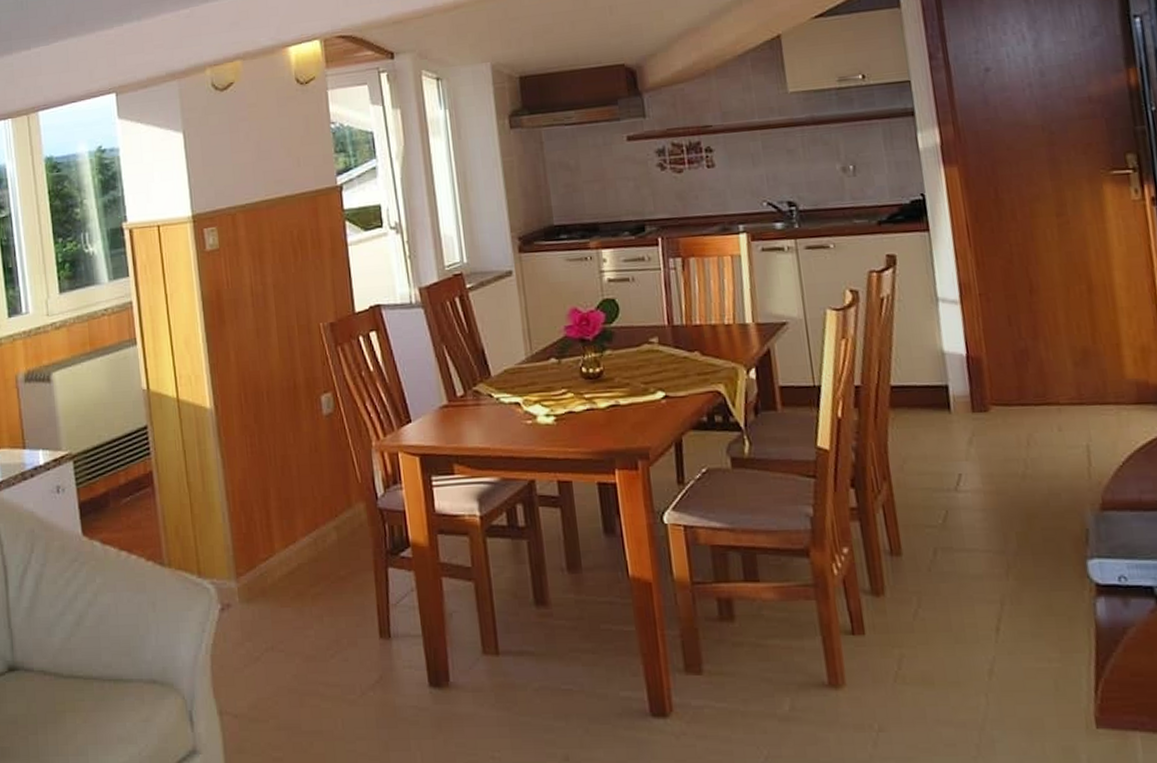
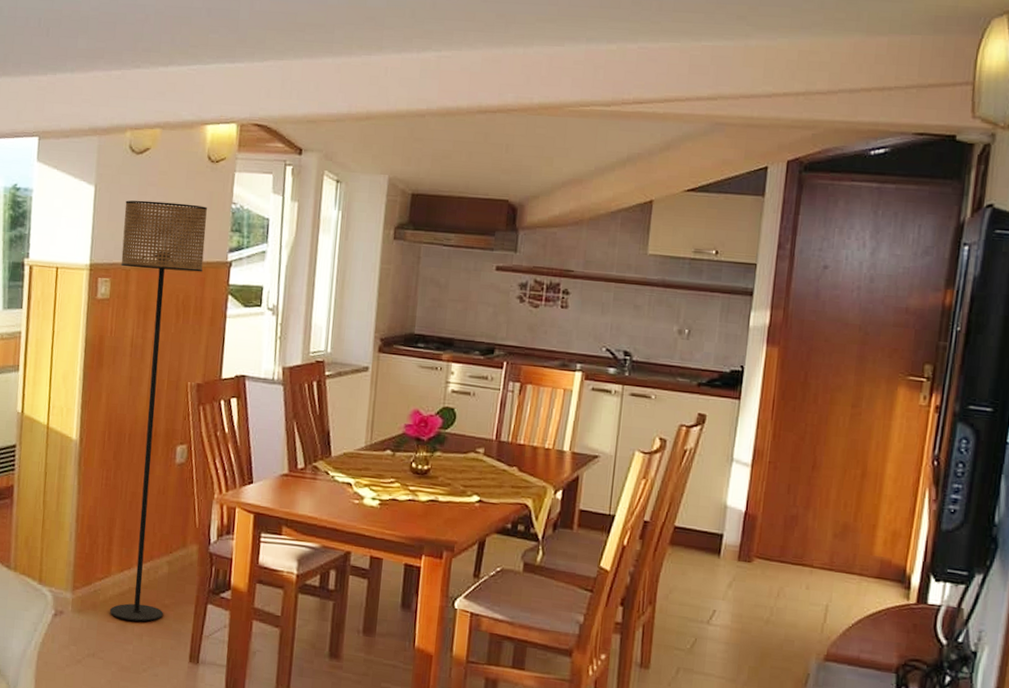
floor lamp: none [218,132,341,602] -> present [110,200,207,622]

